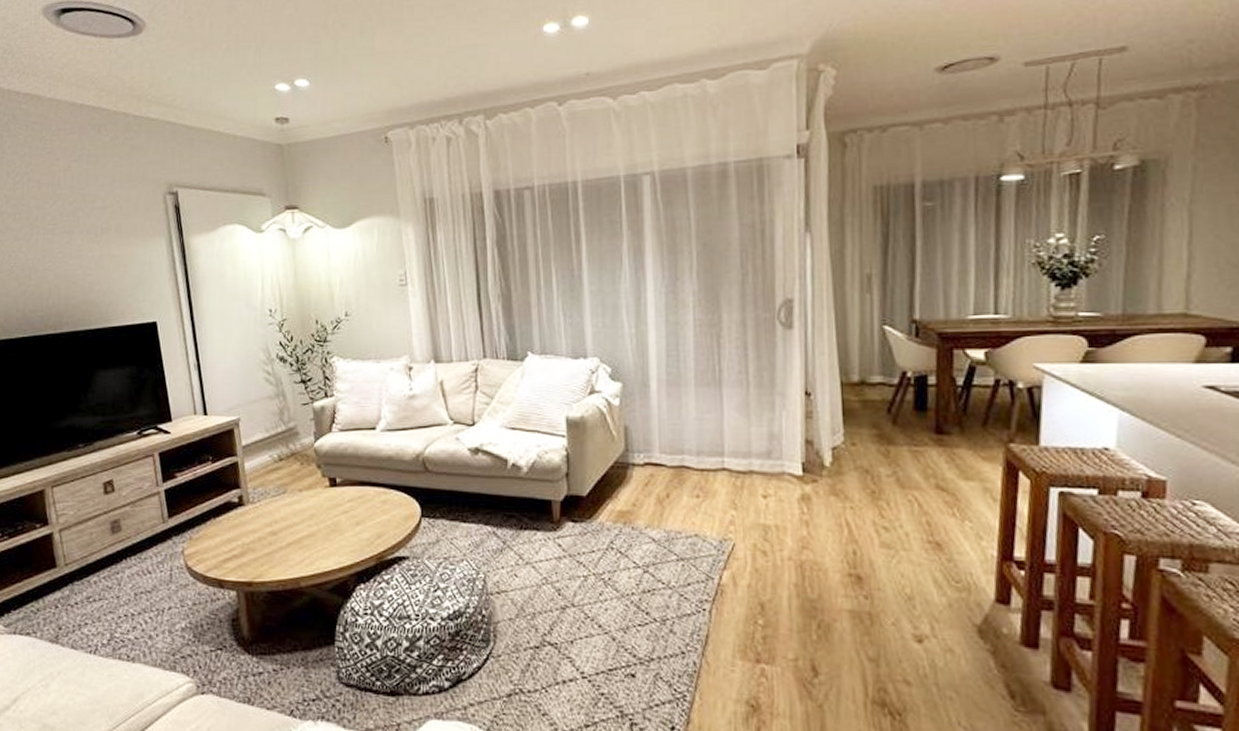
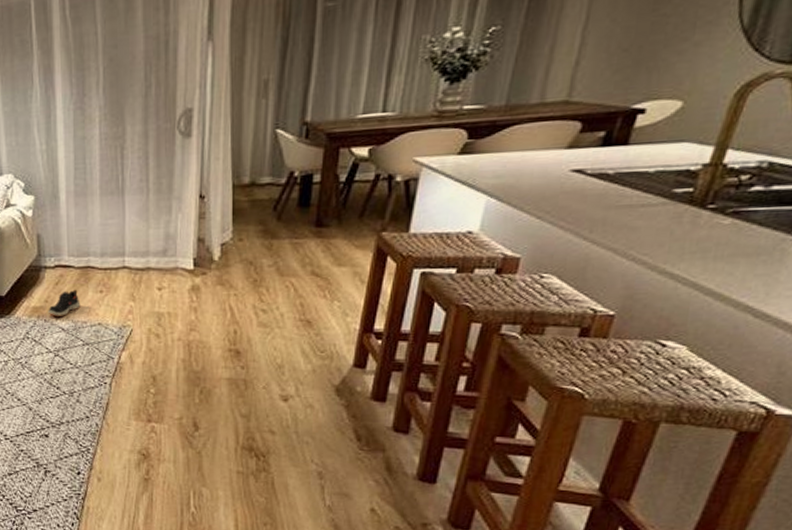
shoe: none [636,493,674,524] -> present [48,290,81,316]

